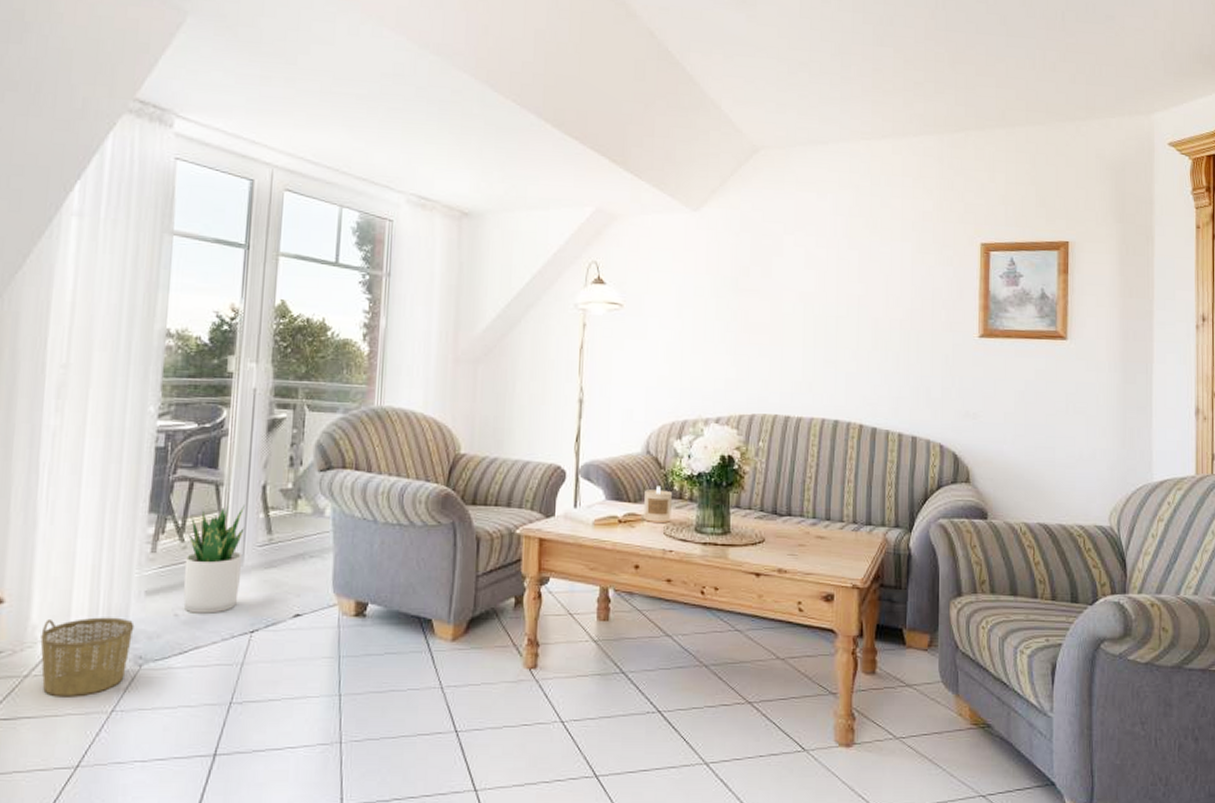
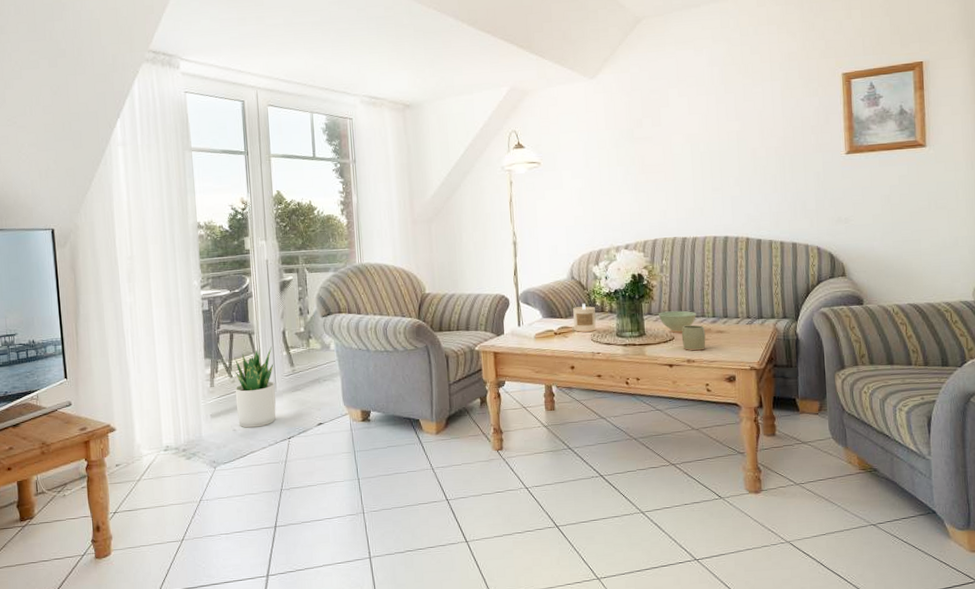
basket: present [40,617,135,697] -> none [144,435,207,493]
bowl: none [748,506,793,535] -> present [658,310,696,334]
mug: none [773,525,803,559] -> present [681,325,706,351]

